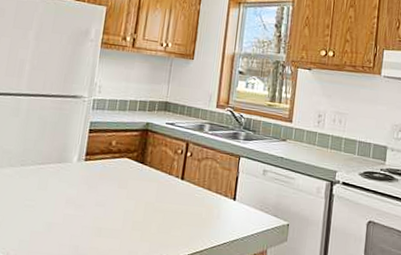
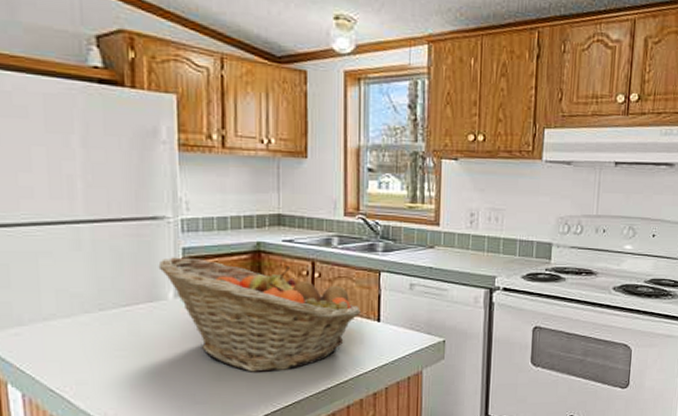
fruit basket: none [70,128,221,235] -> present [158,257,361,372]

